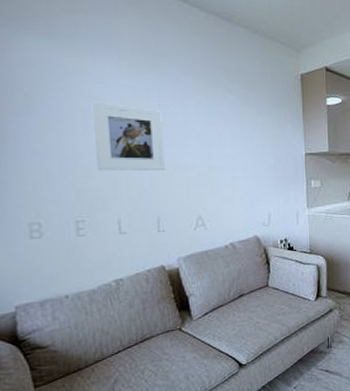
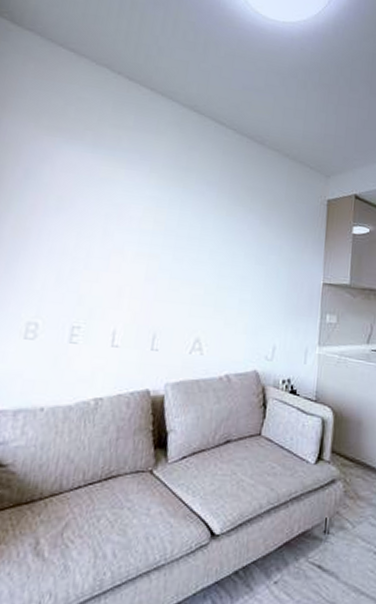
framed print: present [91,101,166,171] -> none [105,208,180,284]

